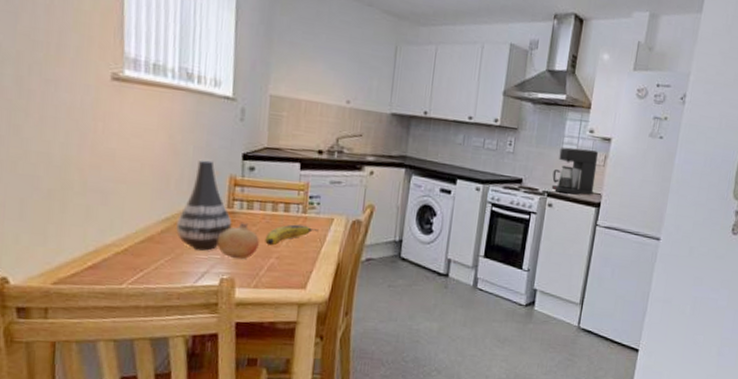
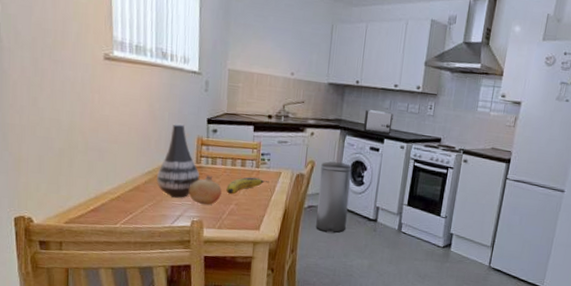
pedal bin: none [375,205,419,292] -> present [316,161,352,234]
toaster: none [432,145,468,175] -> present [363,109,394,136]
coffee maker: present [551,147,599,195] -> none [466,110,510,153]

